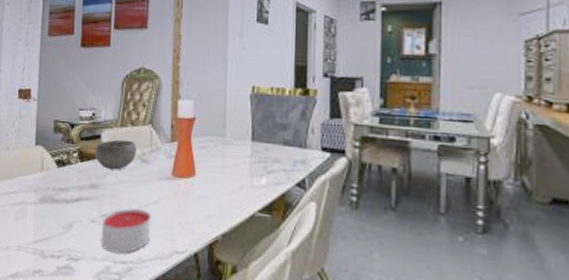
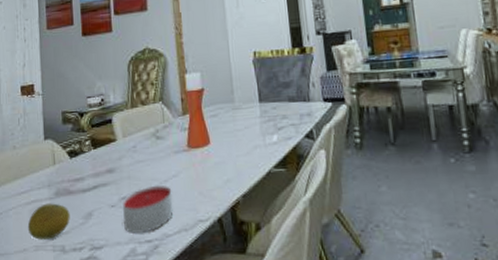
fruit: none [12,207,52,242] -> present [27,203,70,240]
bowl: present [94,139,137,170] -> none [107,120,151,152]

